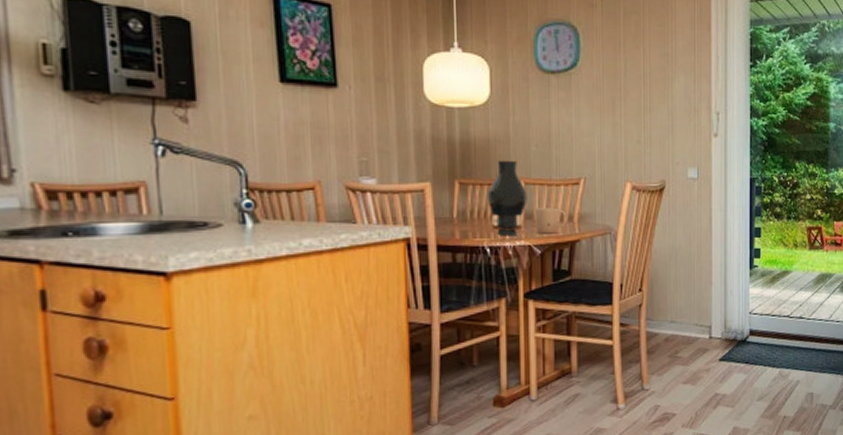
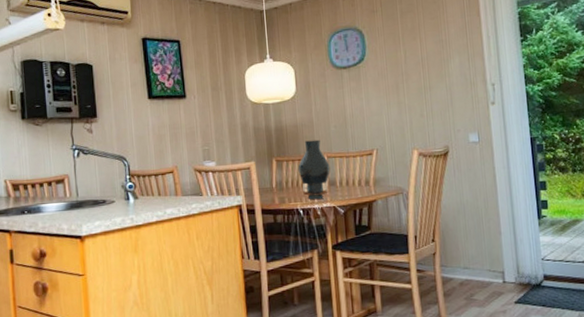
mug: present [535,208,567,234] -> none [337,175,364,197]

